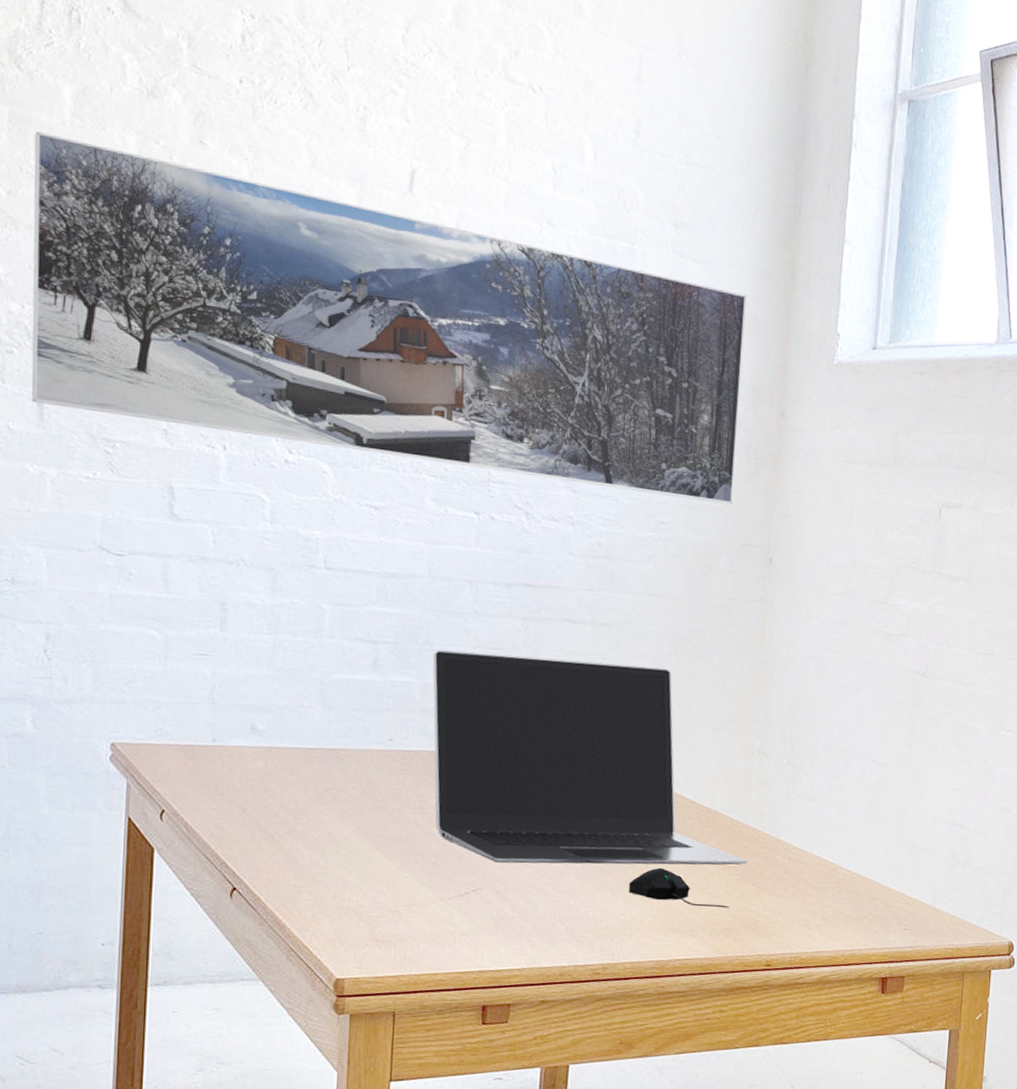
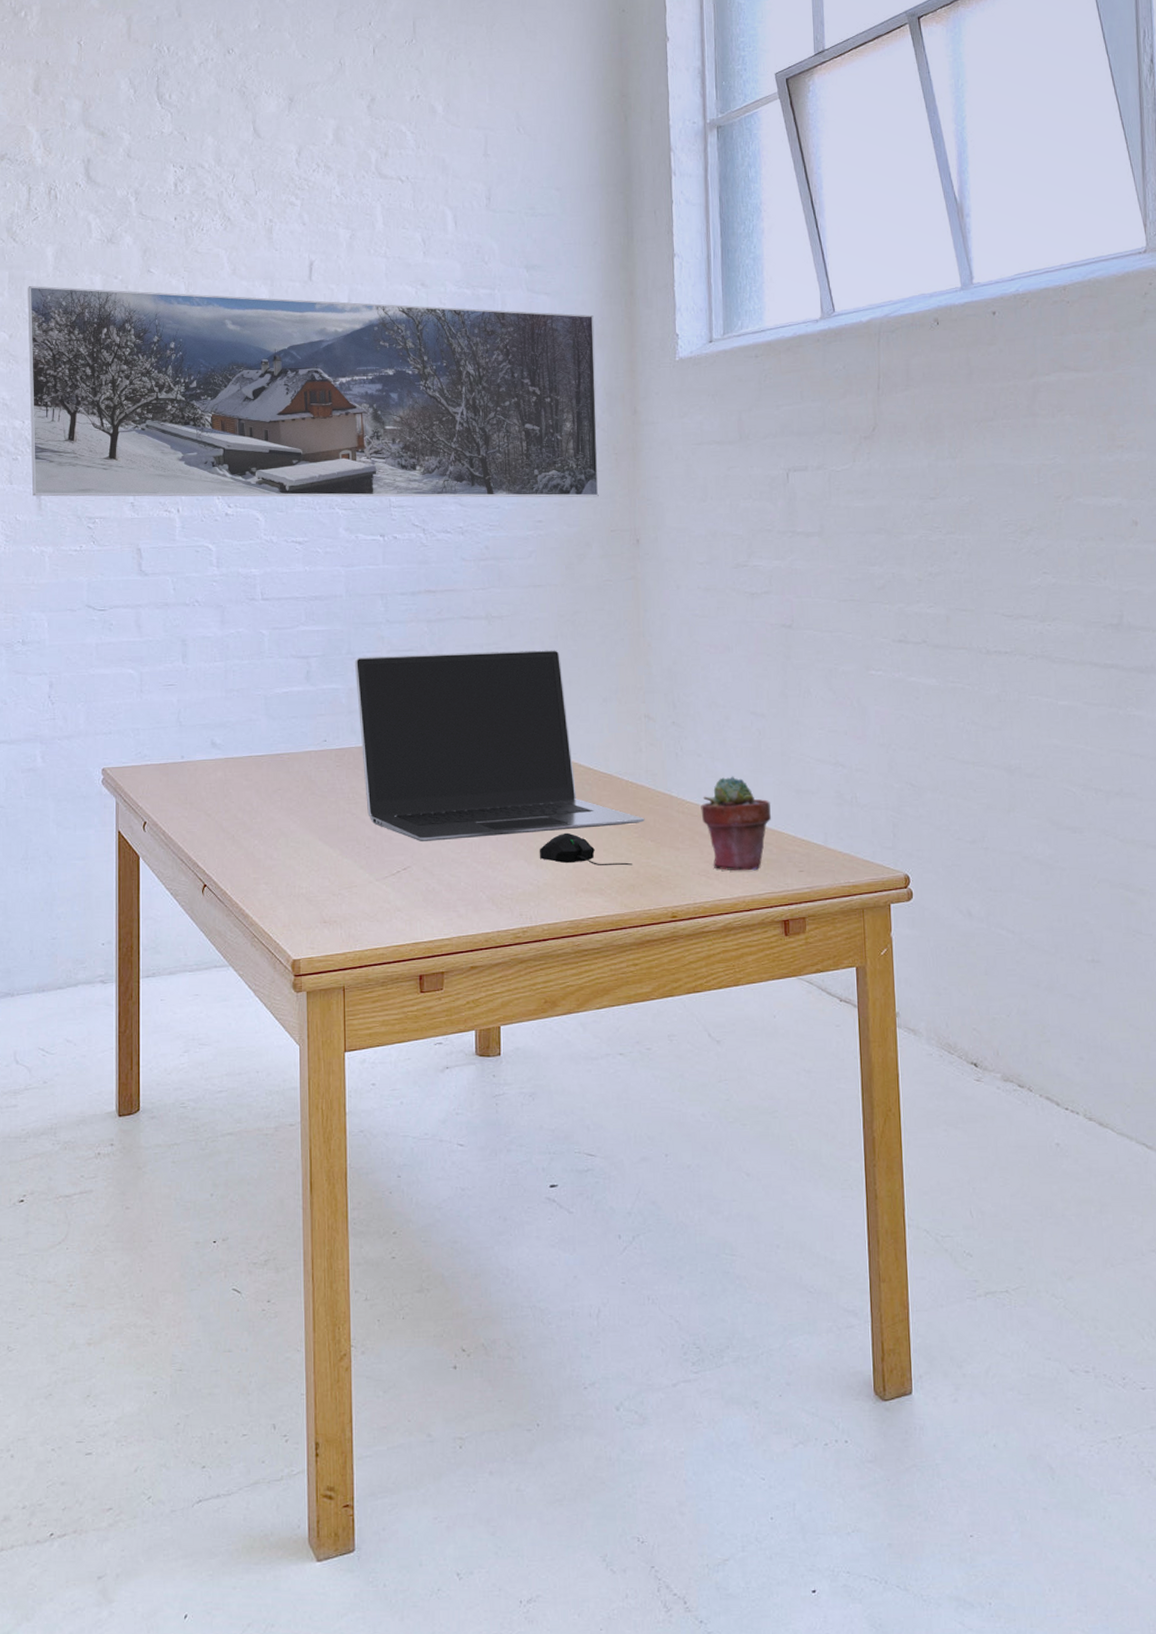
potted succulent: none [808,825,882,925] -> present [701,776,772,871]

